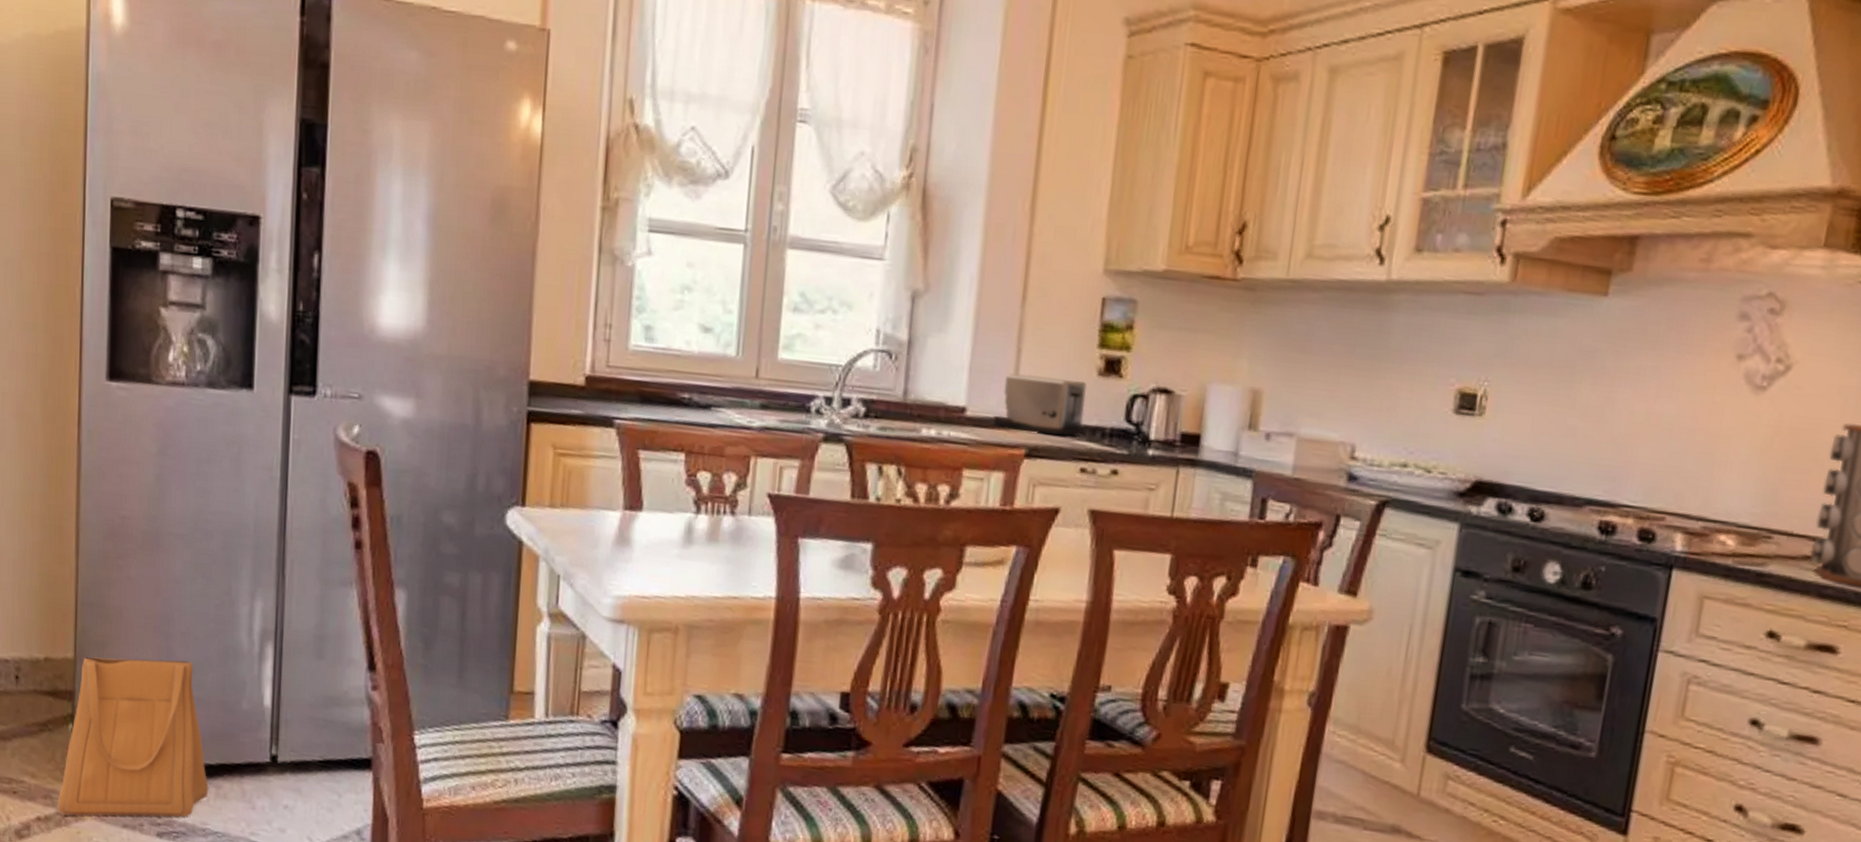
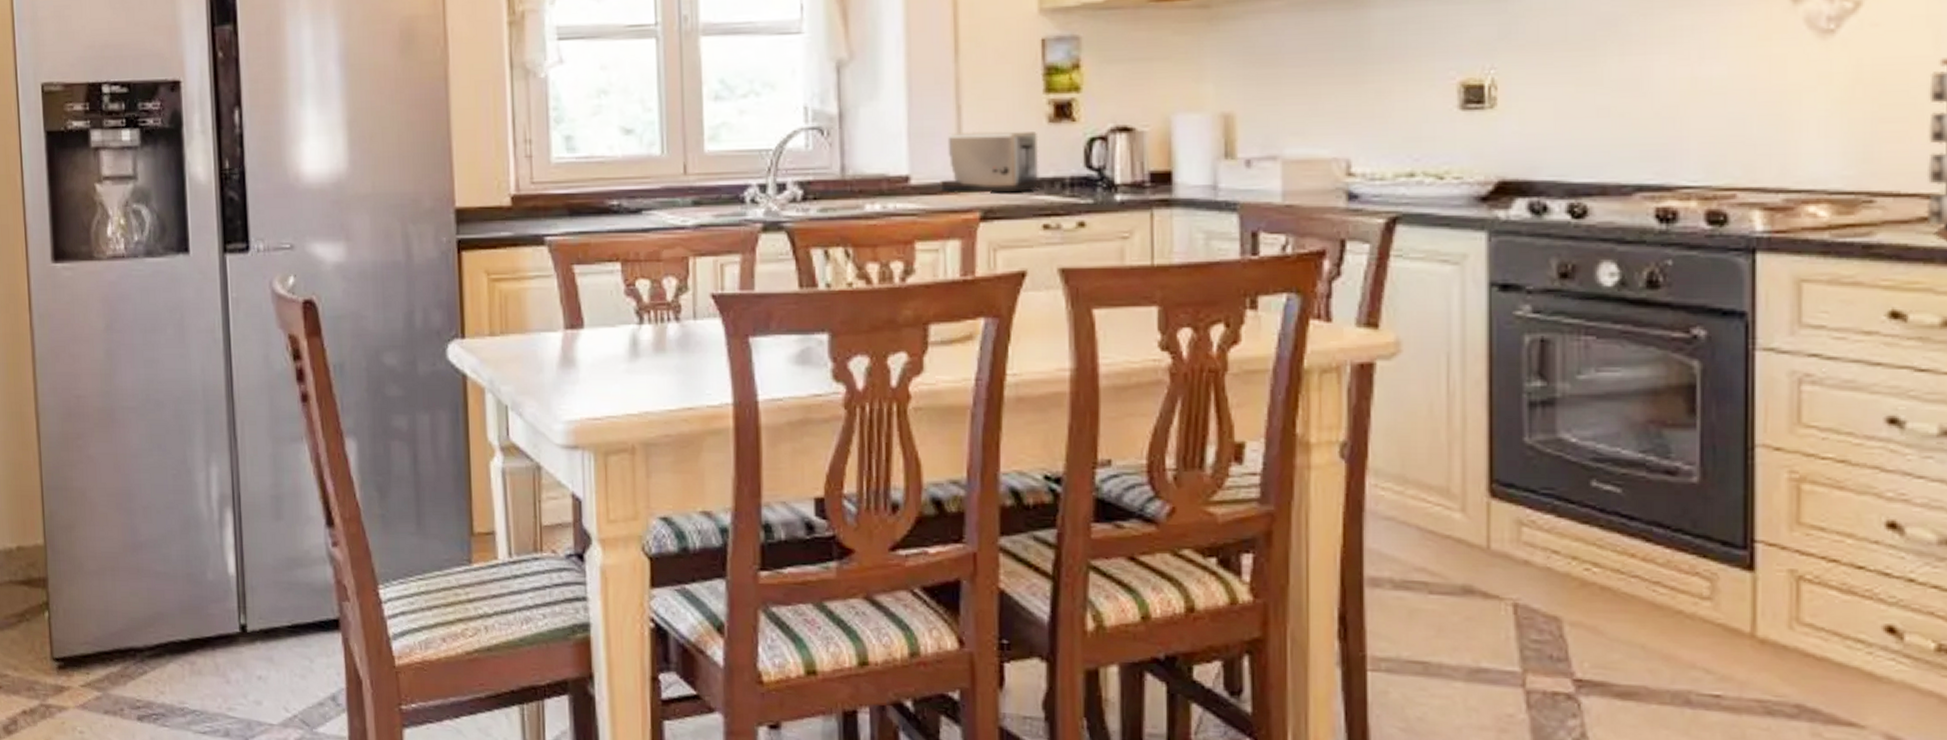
shopping bag: present [57,657,209,818] -> none [40,536,183,706]

